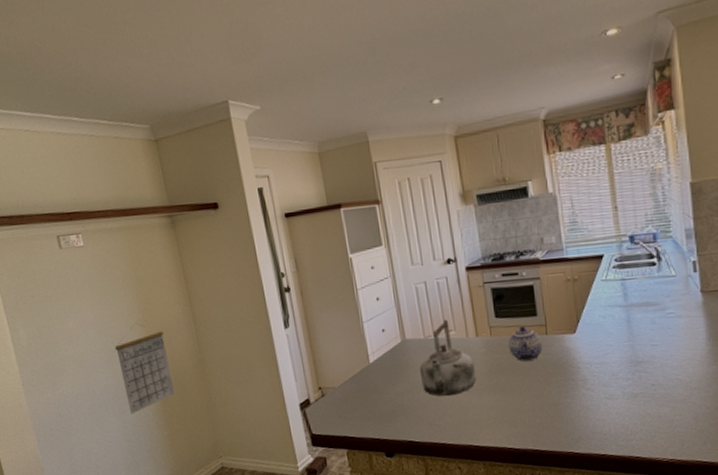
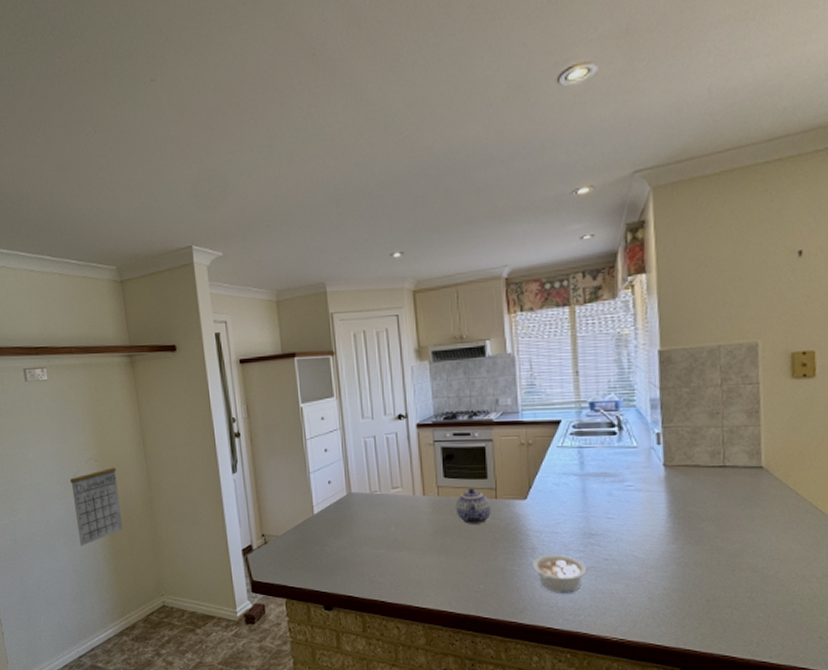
kettle: present [419,319,476,397] -> none [363,476,420,554]
legume: none [584,383,636,421] -> present [532,554,587,593]

